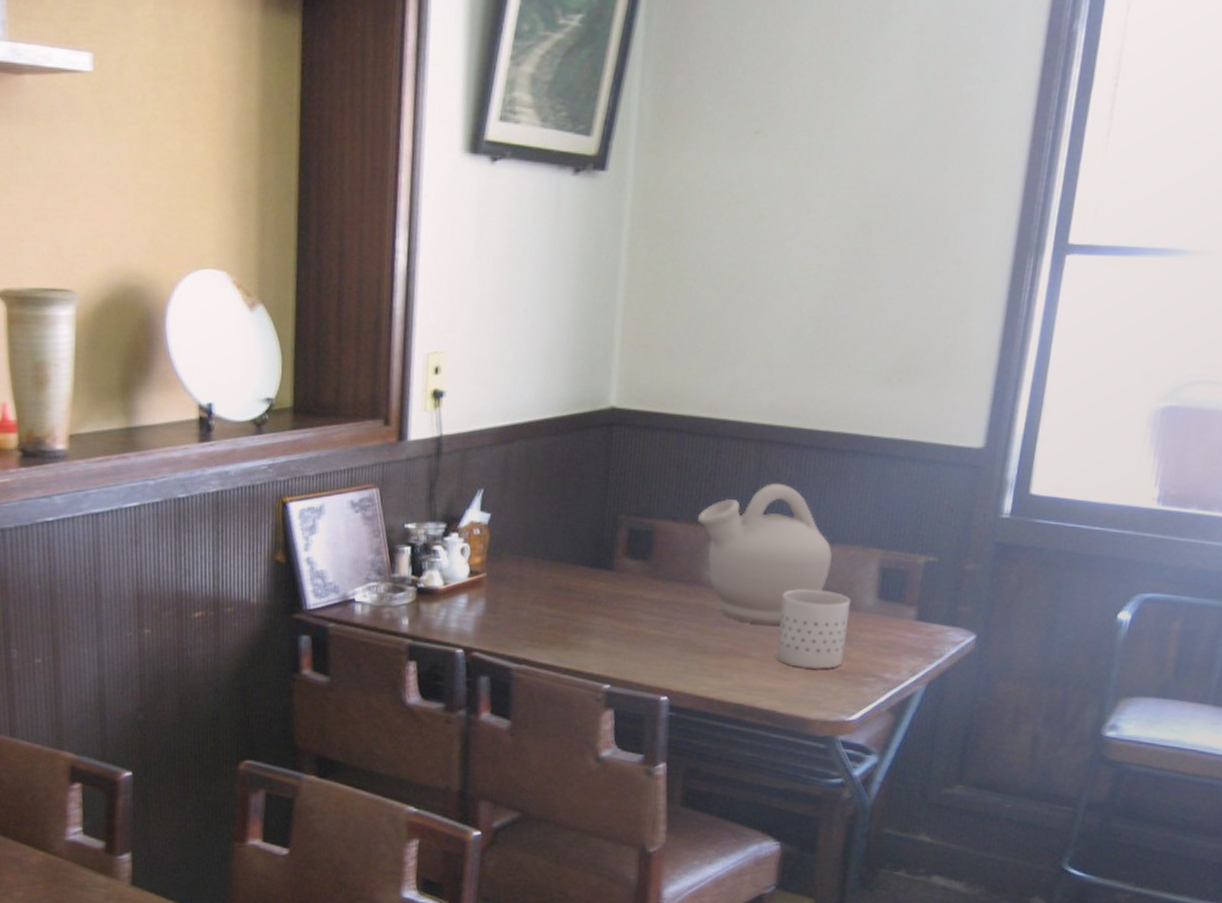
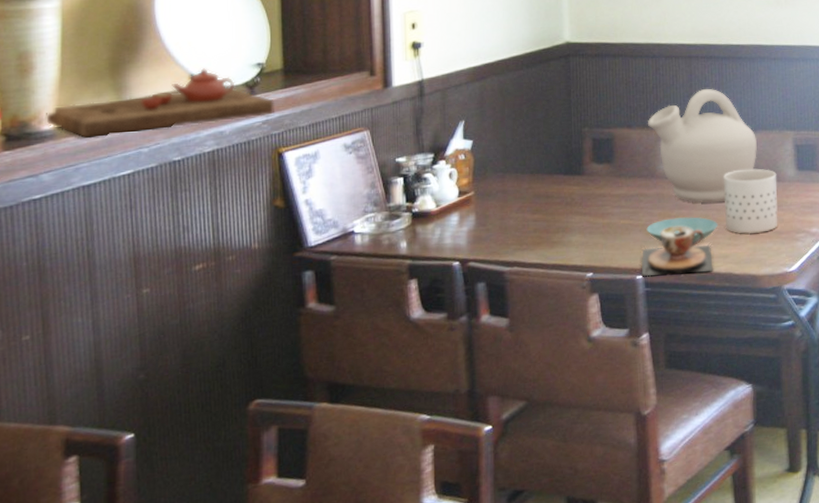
tea set: none [59,398,283,464] -> present [46,68,276,139]
teacup: none [666,645,755,706] -> present [641,226,713,277]
saucer: none [679,636,767,669] -> present [646,217,718,243]

